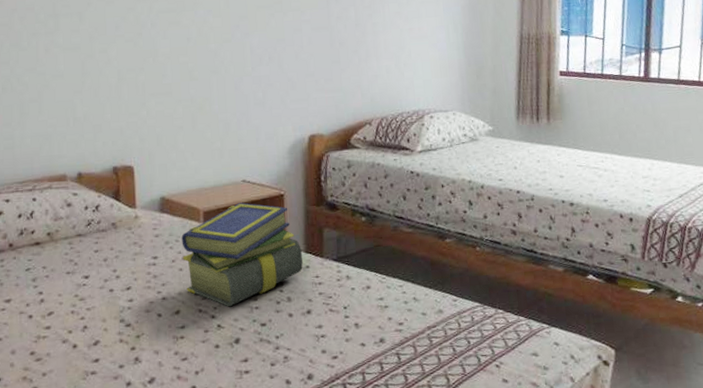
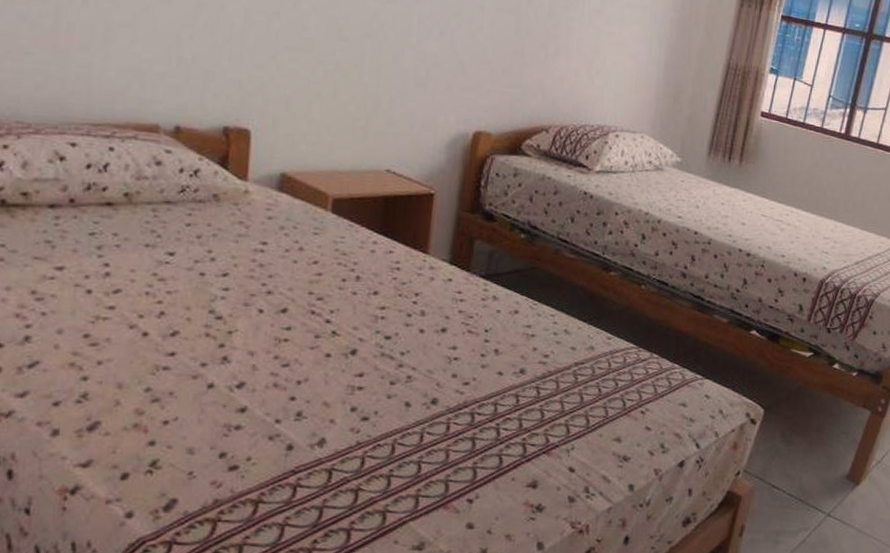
stack of books: present [181,202,303,307] -> none [299,195,446,313]

